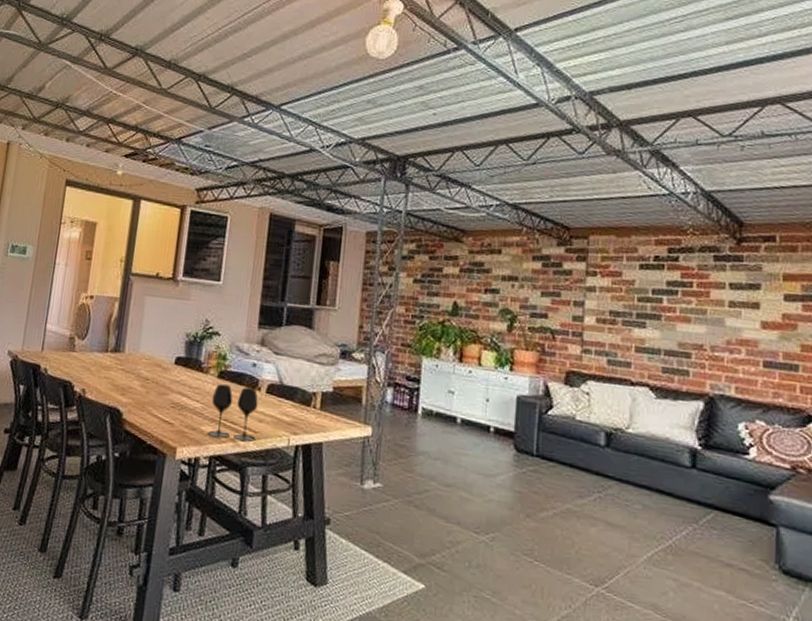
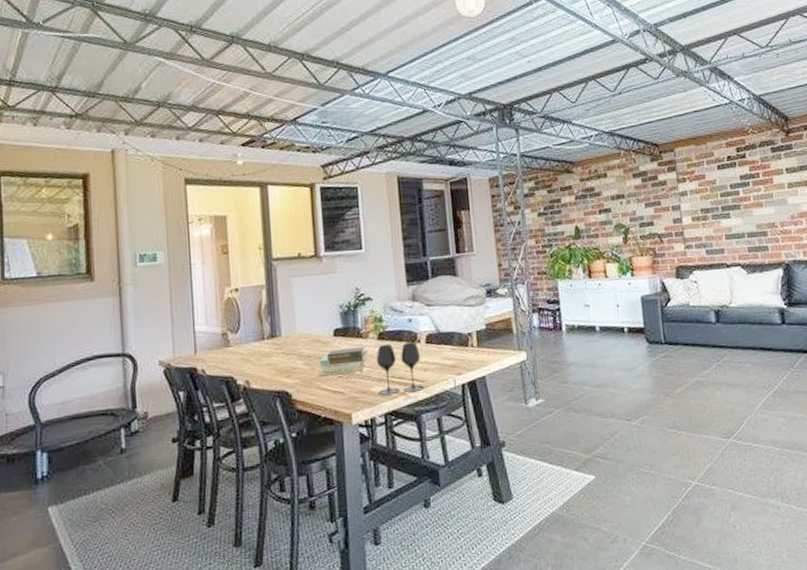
books: none [152,377,206,406] -> present [318,347,368,377]

